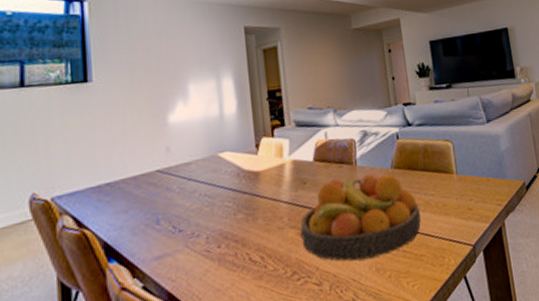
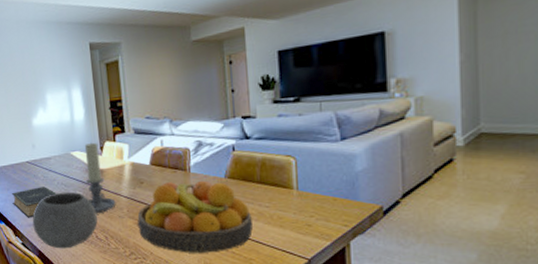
book: none [131,201,198,248] -> present [11,186,57,218]
bowl: none [160,204,252,285] -> present [32,192,98,249]
candle holder: none [236,139,275,229] -> present [84,142,116,214]

